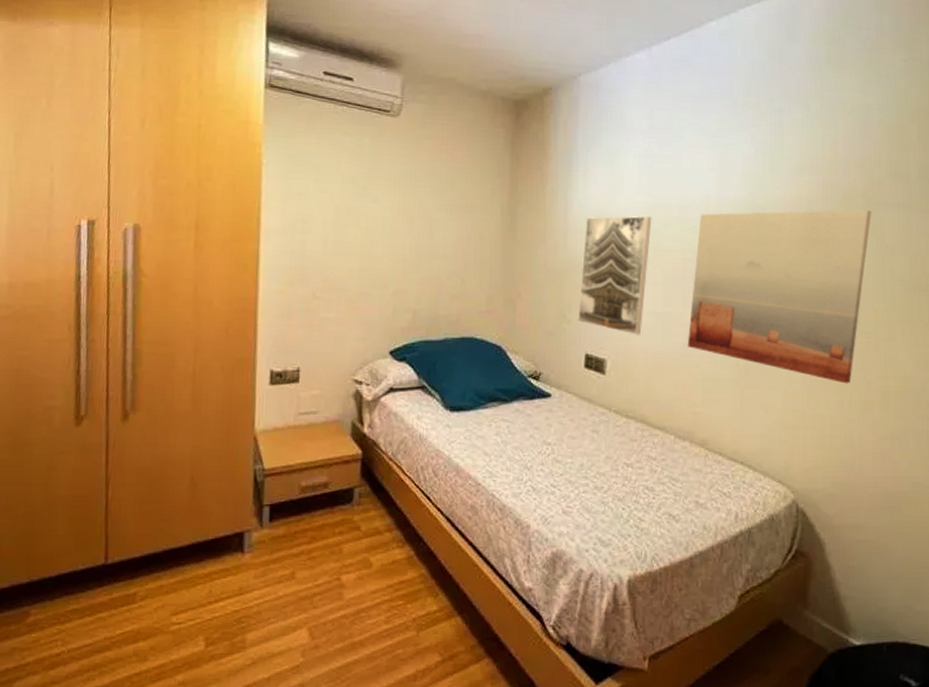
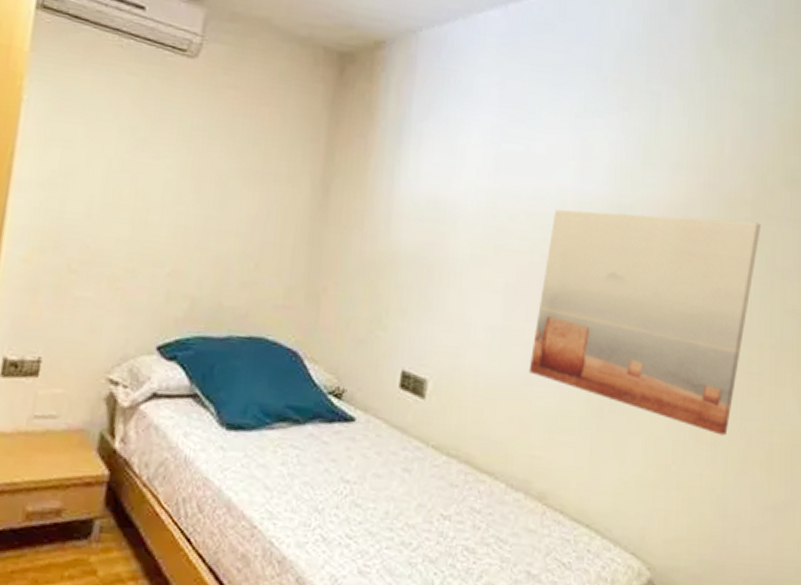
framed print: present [578,216,652,335] -> none [395,200,496,353]

